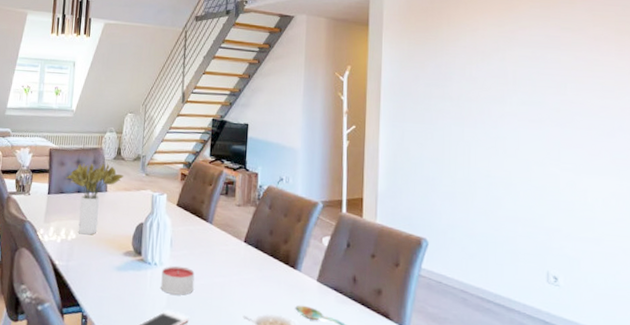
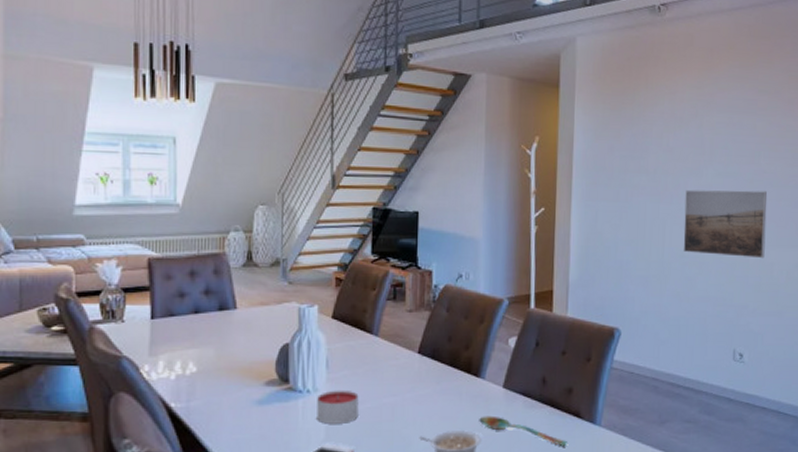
flower bouquet: present [65,163,123,235] -> none [175,272,258,366]
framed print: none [489,115,577,185] -> present [683,189,768,259]

